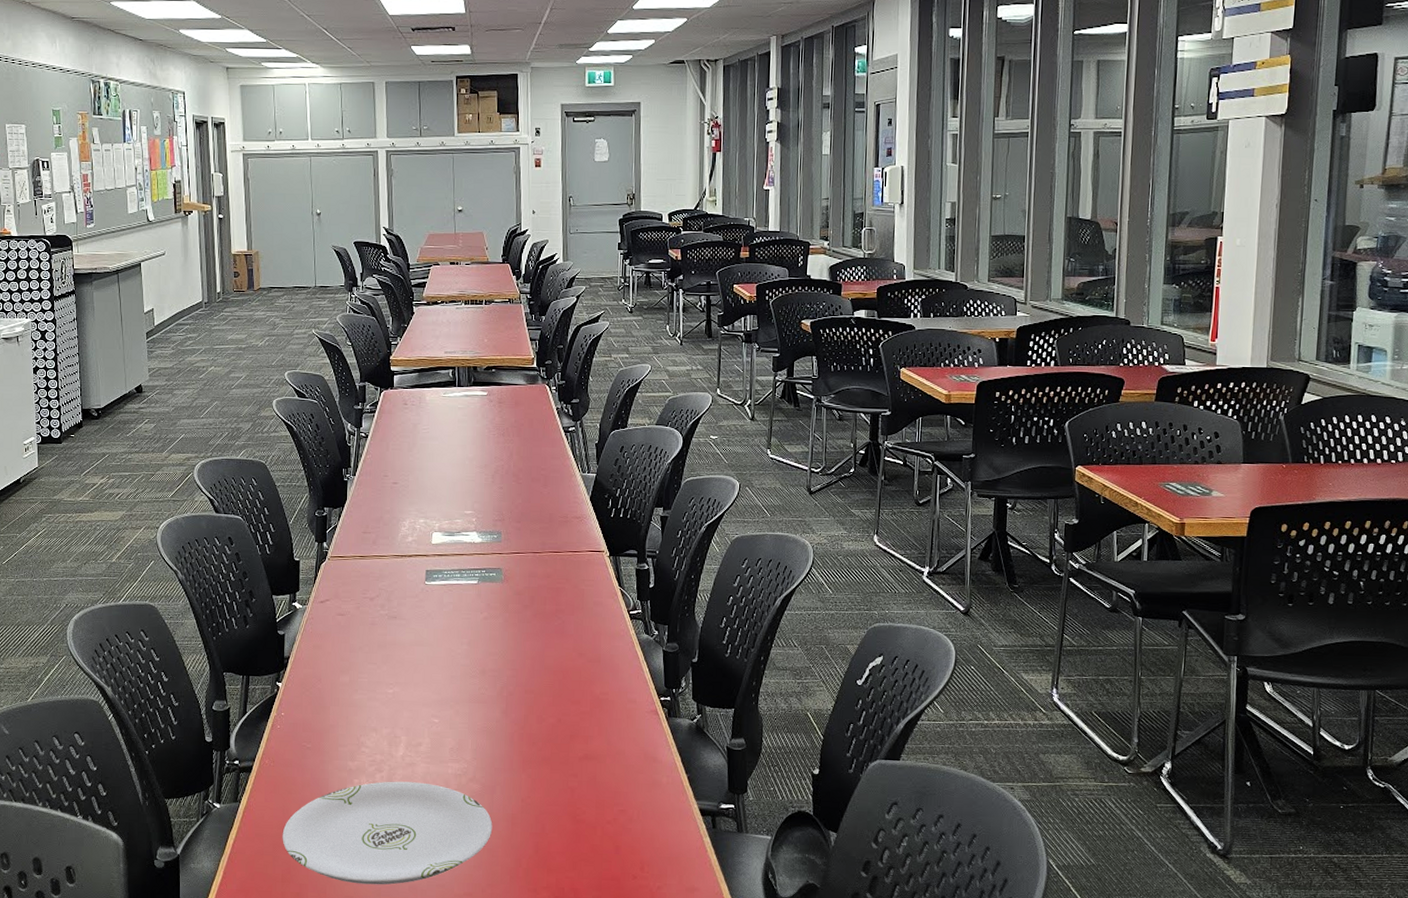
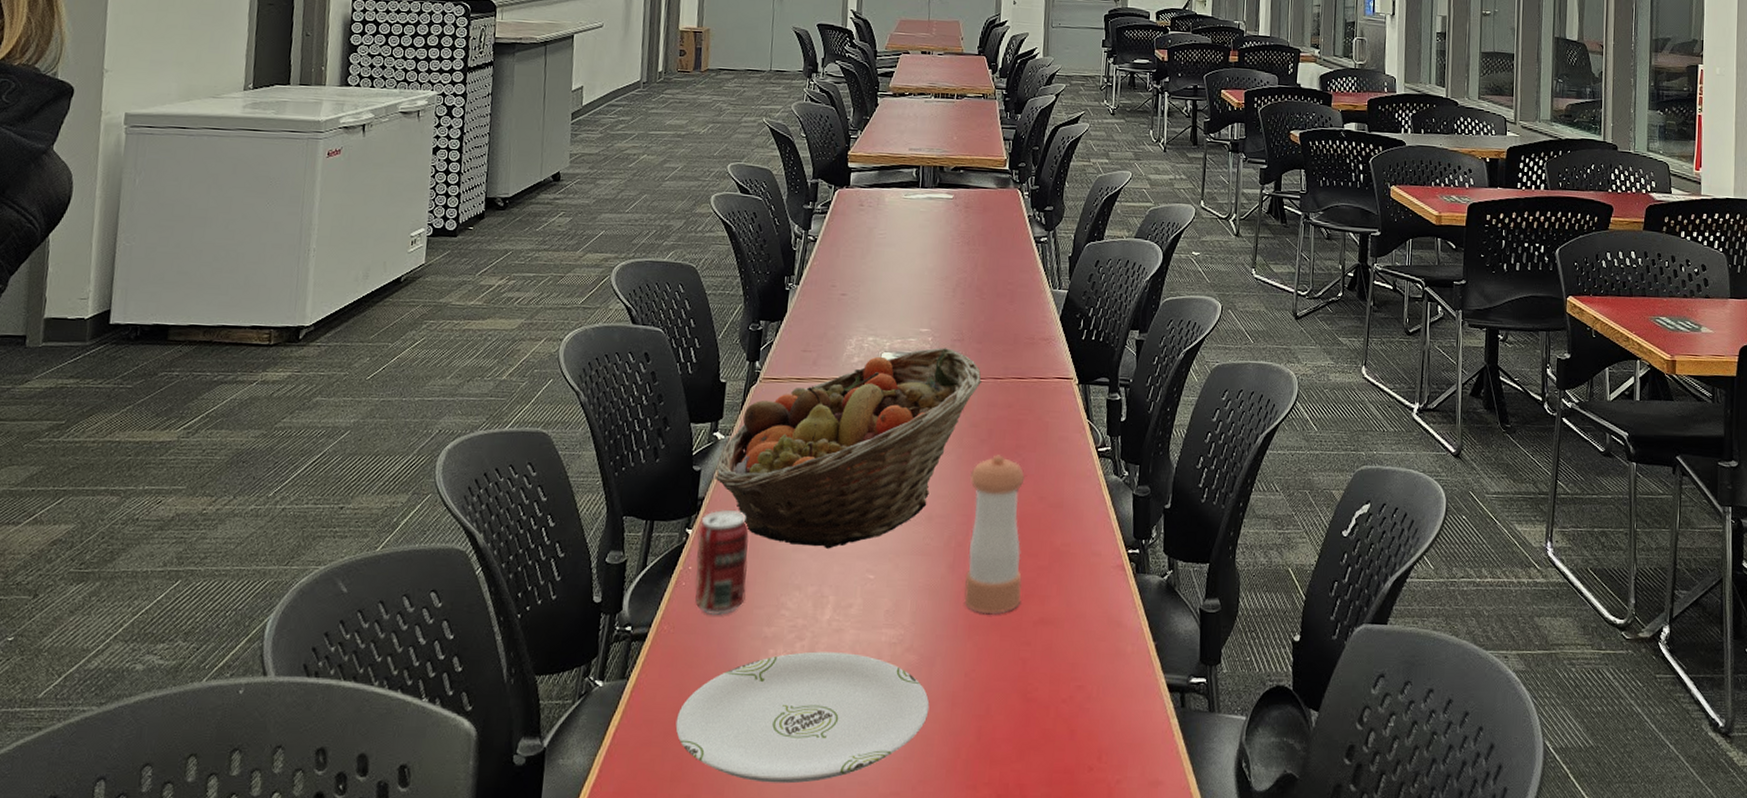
beverage can: none [286,666,331,752] -> present [694,509,749,616]
fruit basket: none [298,527,523,698] -> present [716,347,983,549]
pepper shaker: none [516,618,567,752] -> present [964,455,1025,615]

